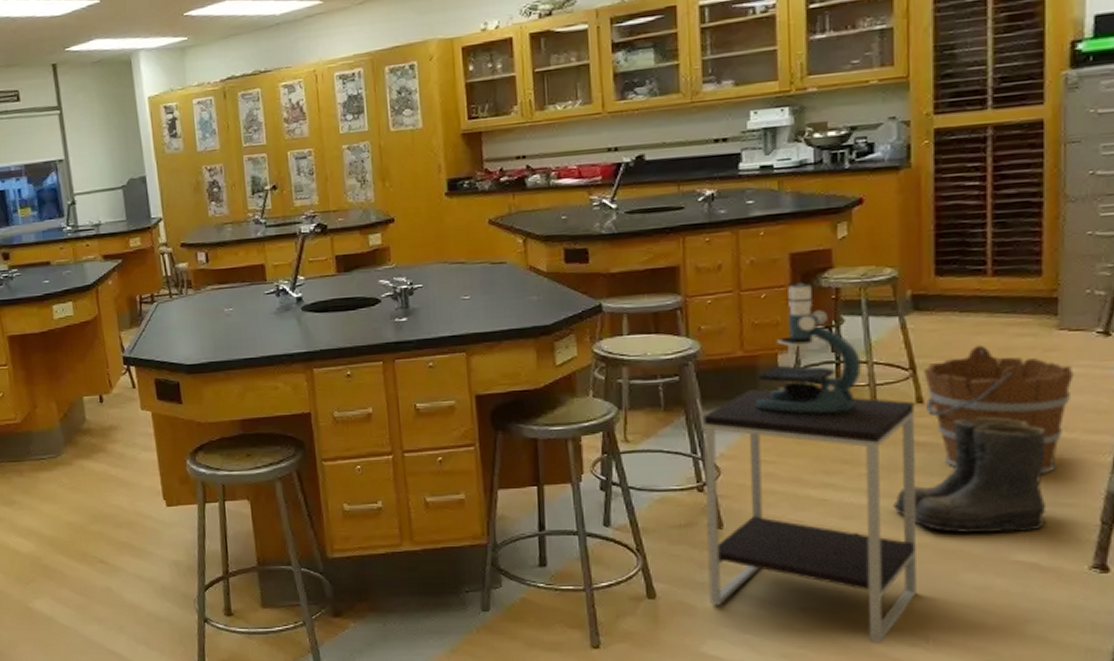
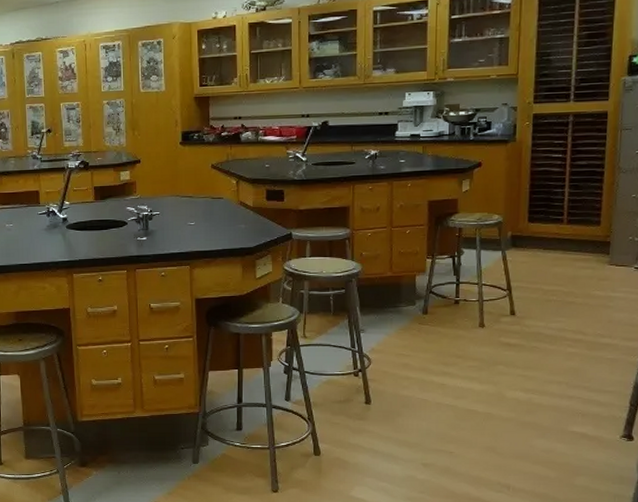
side table: present [703,389,917,643] -> none [359,301,509,490]
microscope: present [756,281,861,417] -> none [399,222,474,323]
boots: present [893,416,1047,534] -> none [490,326,596,411]
bucket: present [924,345,1074,473] -> none [517,274,618,368]

